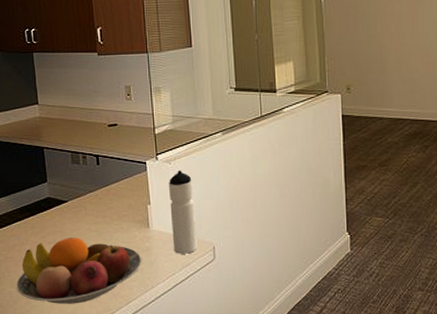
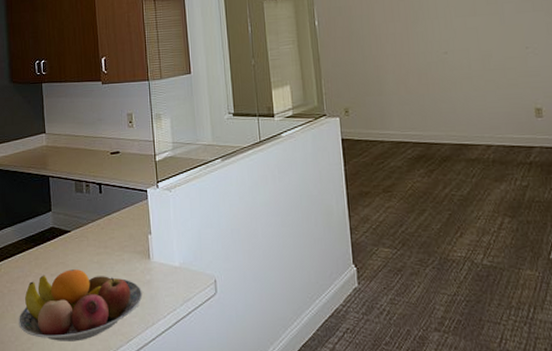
water bottle: present [169,170,197,254] -> none [169,198,198,288]

